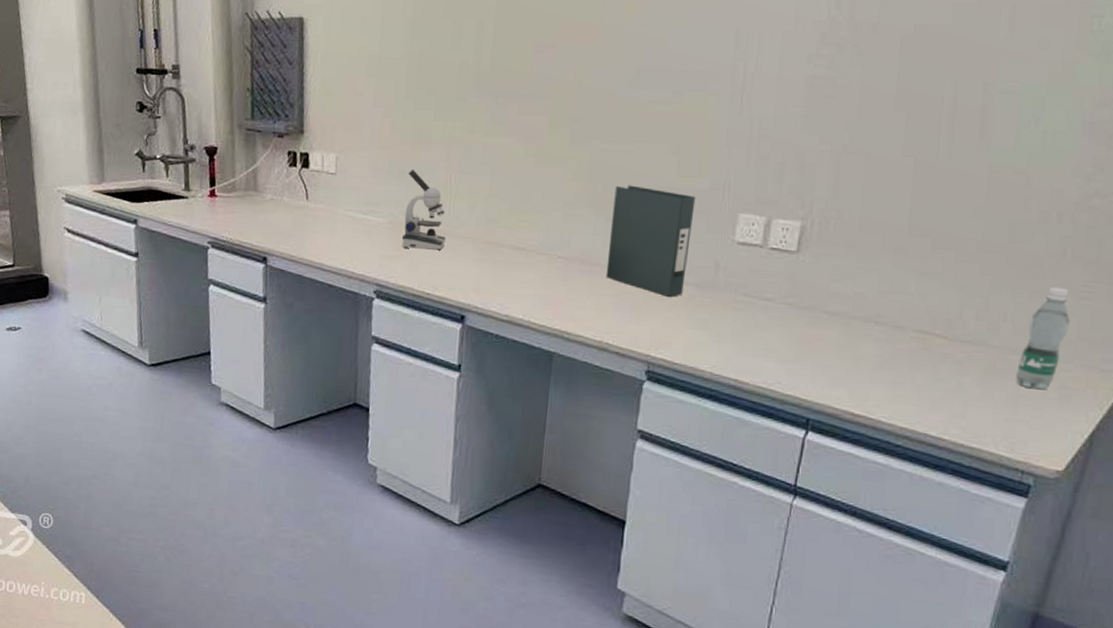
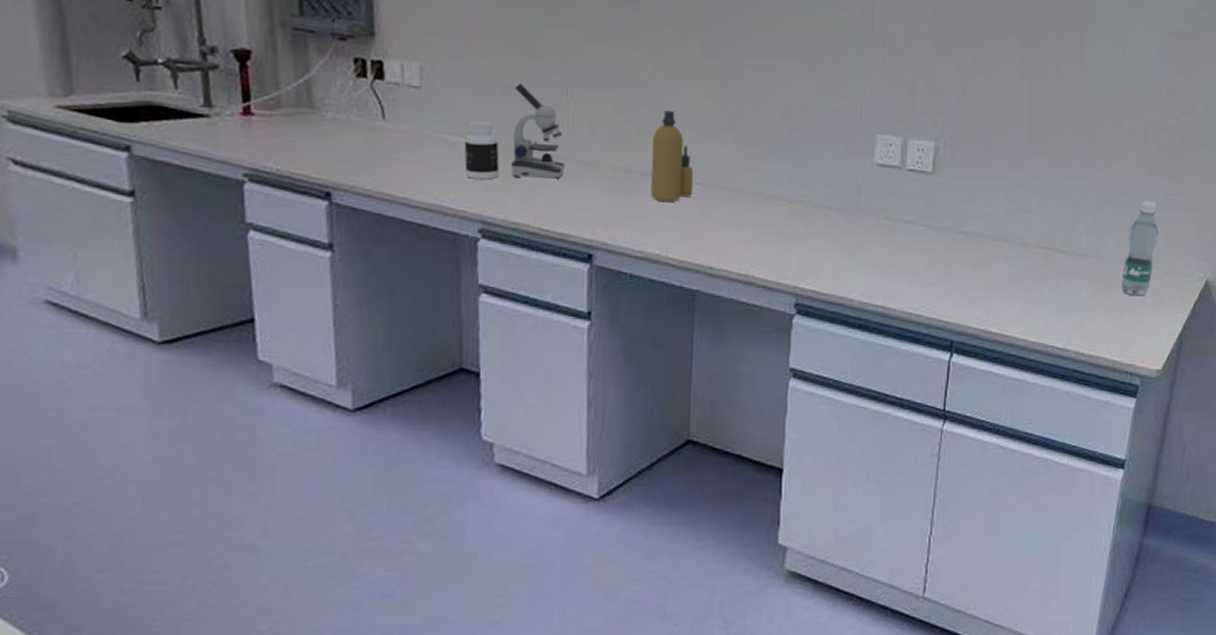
medicine bottle: none [366,201,394,250] -> present [464,120,500,180]
bottle: none [518,192,557,273] -> present [650,111,694,202]
binder: present [605,185,696,297] -> none [747,103,834,223]

